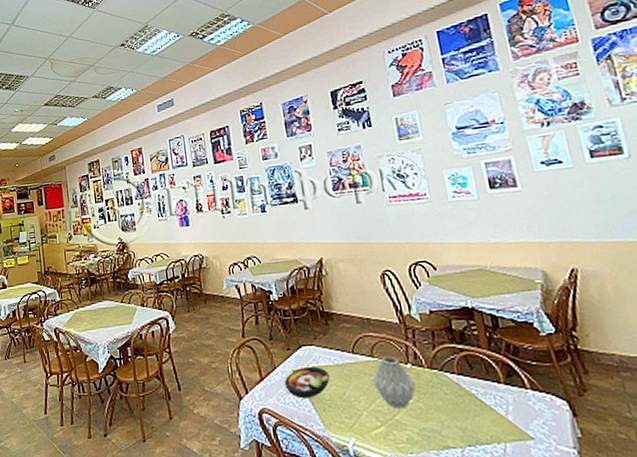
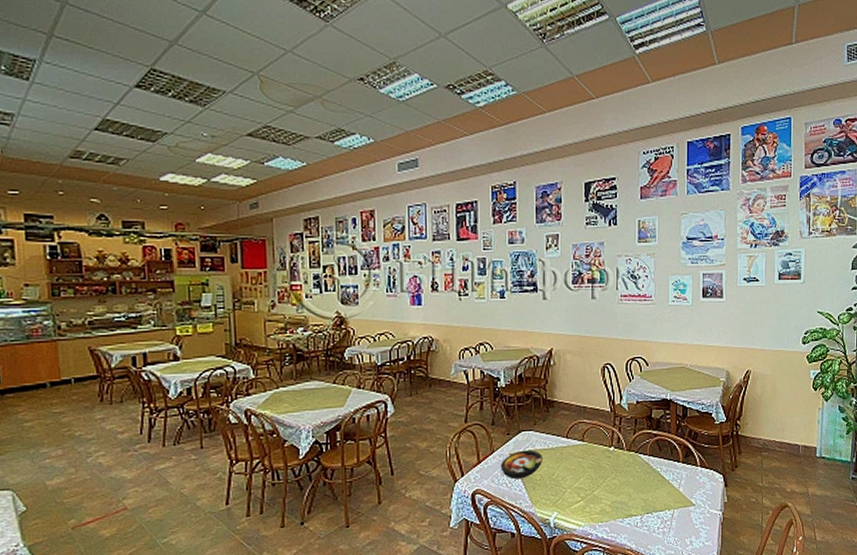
vase: present [372,356,416,409] -> none [580,440,614,485]

